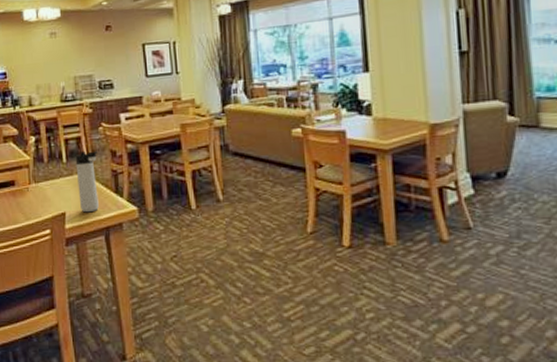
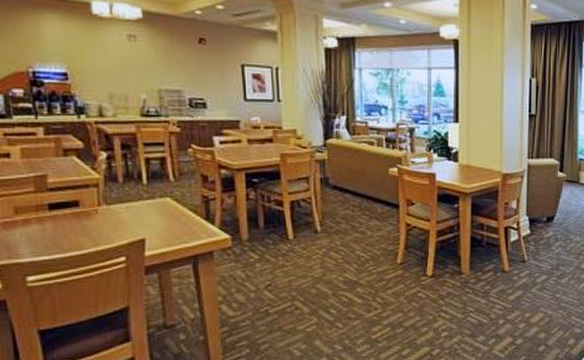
thermos bottle: present [75,151,99,213] -> none [158,174,187,240]

